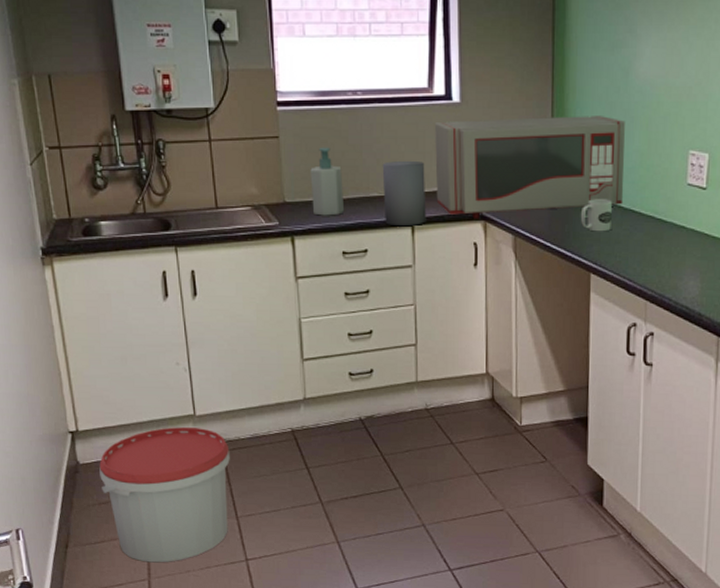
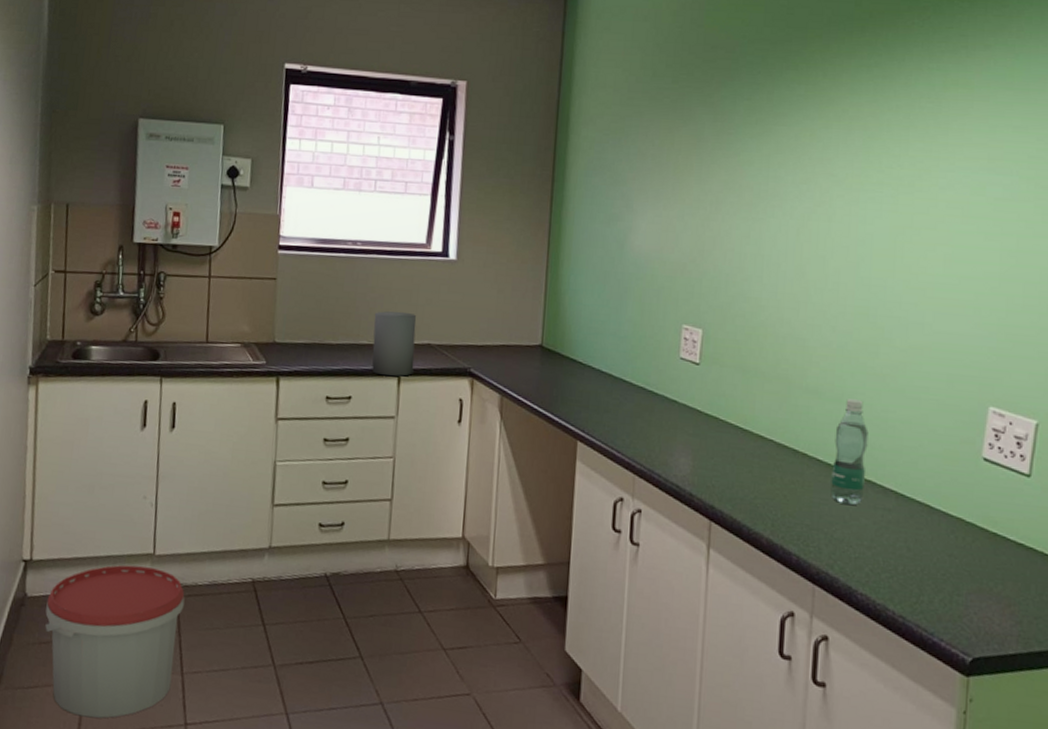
soap bottle: present [310,147,344,216] -> none [301,291,335,360]
microwave: present [434,116,625,219] -> none [425,276,619,376]
mug: present [581,199,612,232] -> none [570,365,603,399]

